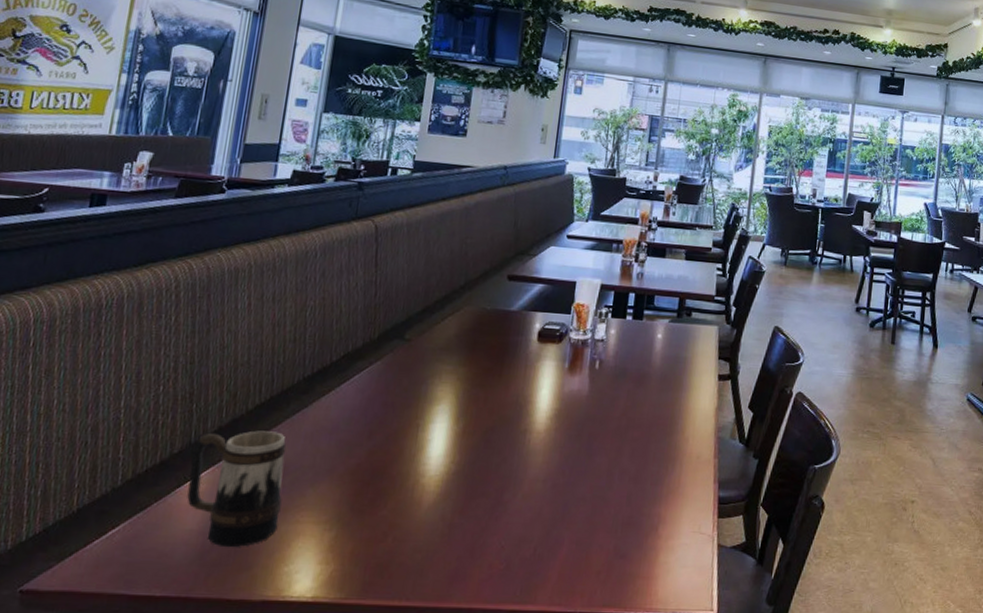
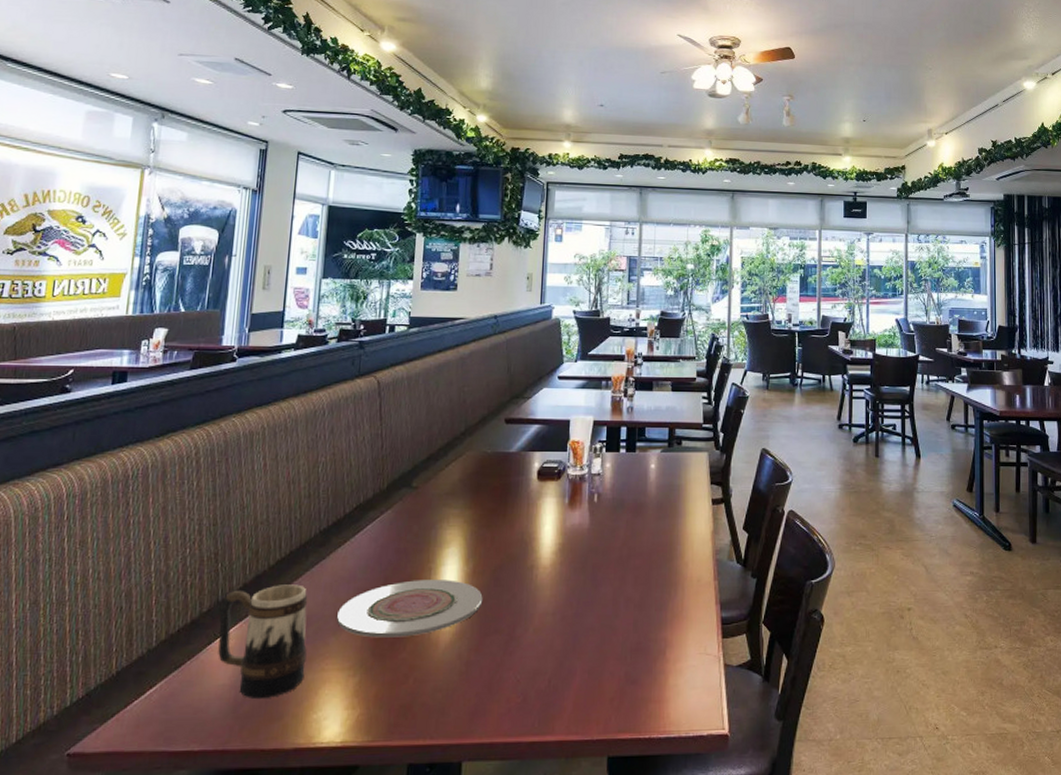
plate: none [316,436,472,494] -> present [337,580,483,638]

